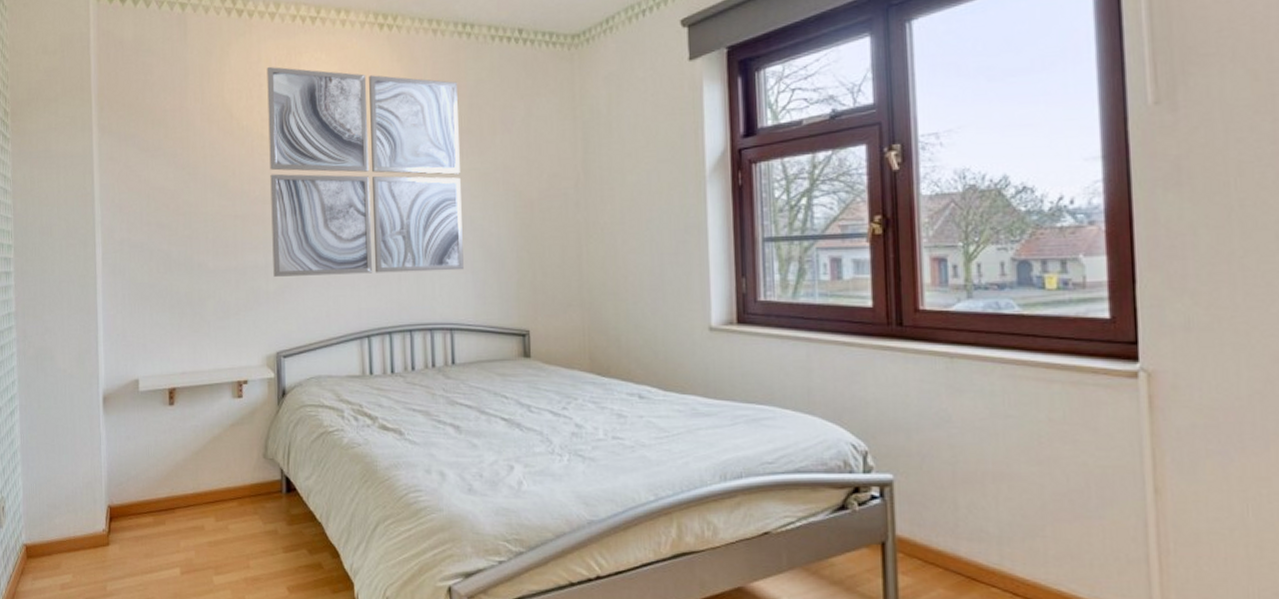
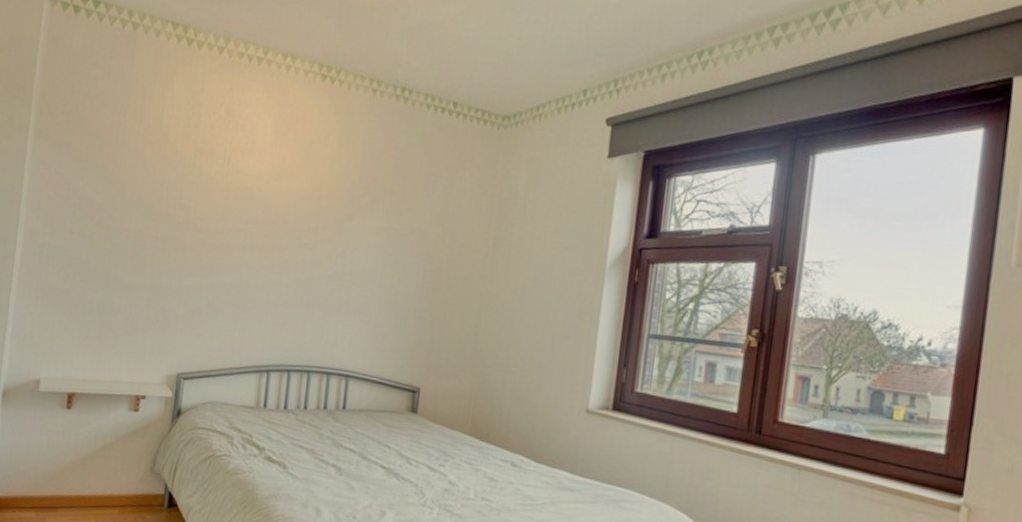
wall art: present [267,66,464,277] -> none [185,98,388,322]

